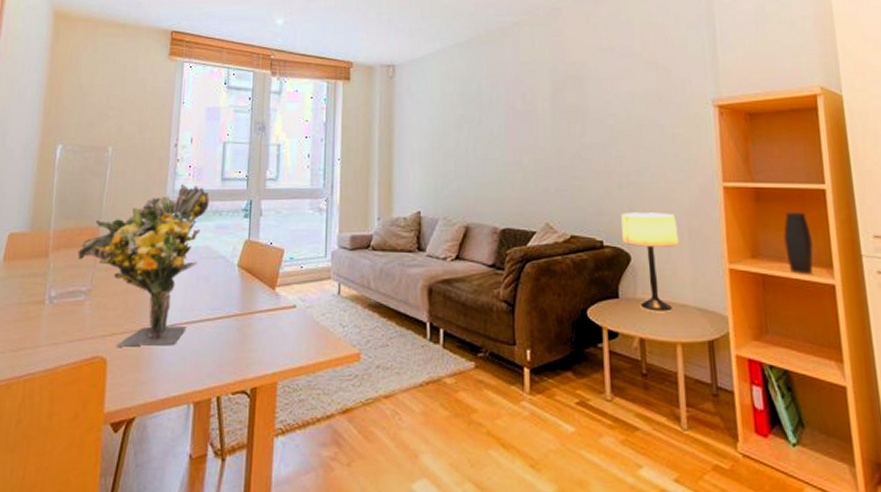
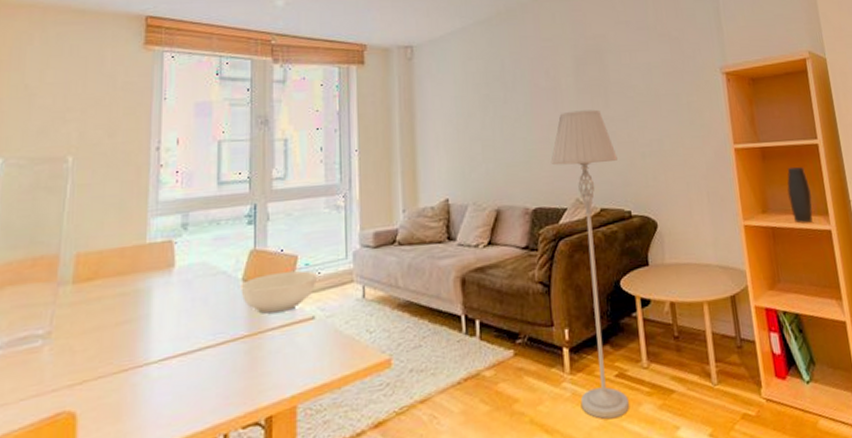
bouquet: present [77,184,209,347] -> none [30,193,203,396]
bowl: none [236,263,299,298] -> present [241,270,317,314]
floor lamp: none [522,136,592,445] -> present [550,109,629,420]
table lamp: present [621,212,680,312] -> none [646,178,700,275]

